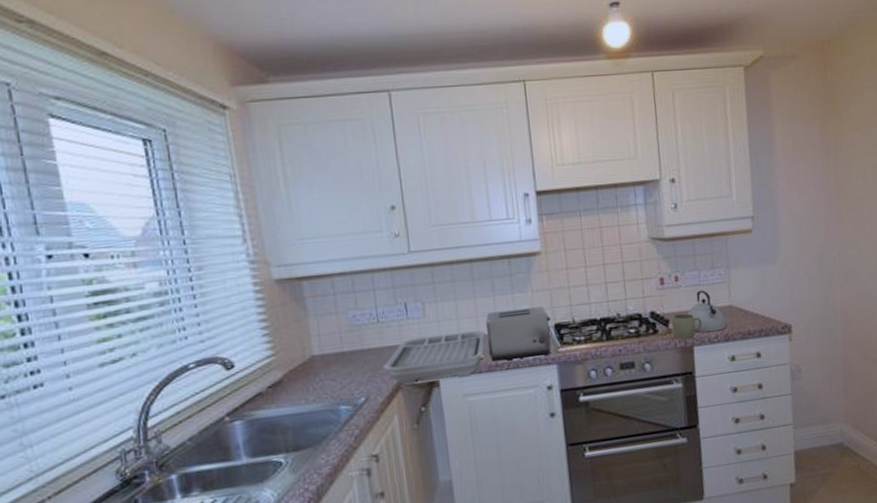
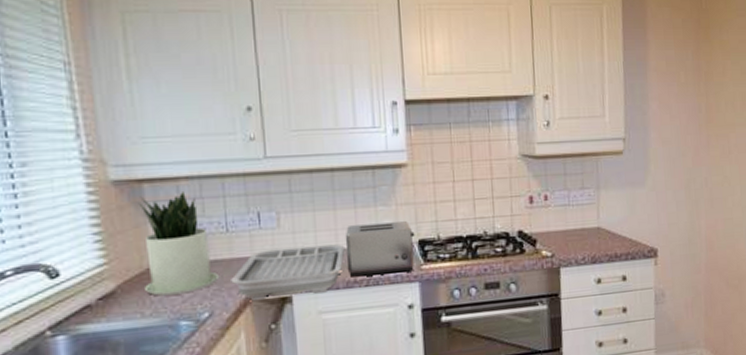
planter: none [299,287,372,384] -> present [138,192,218,297]
mug: present [672,313,702,341] -> none [540,233,570,262]
kettle: present [687,290,728,333] -> none [555,210,595,254]

